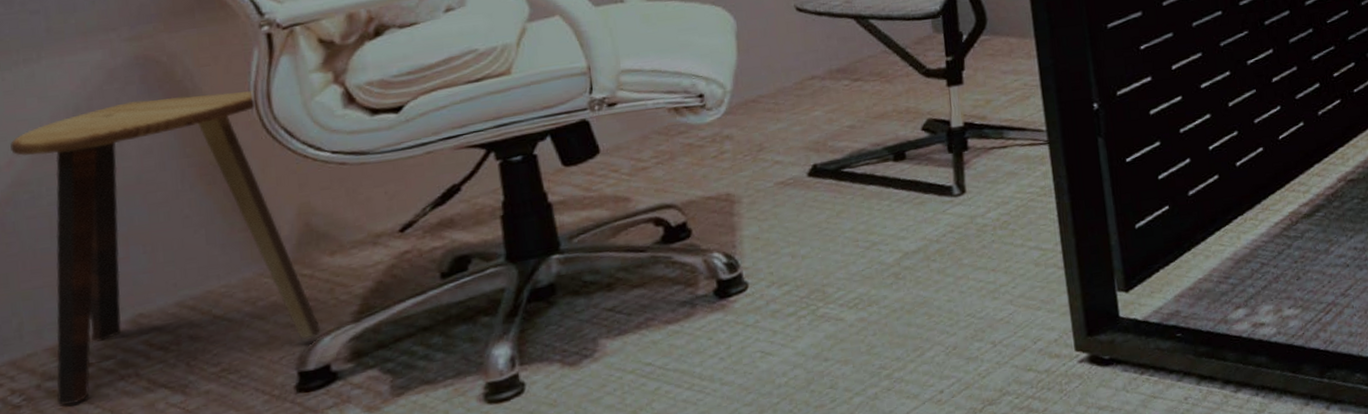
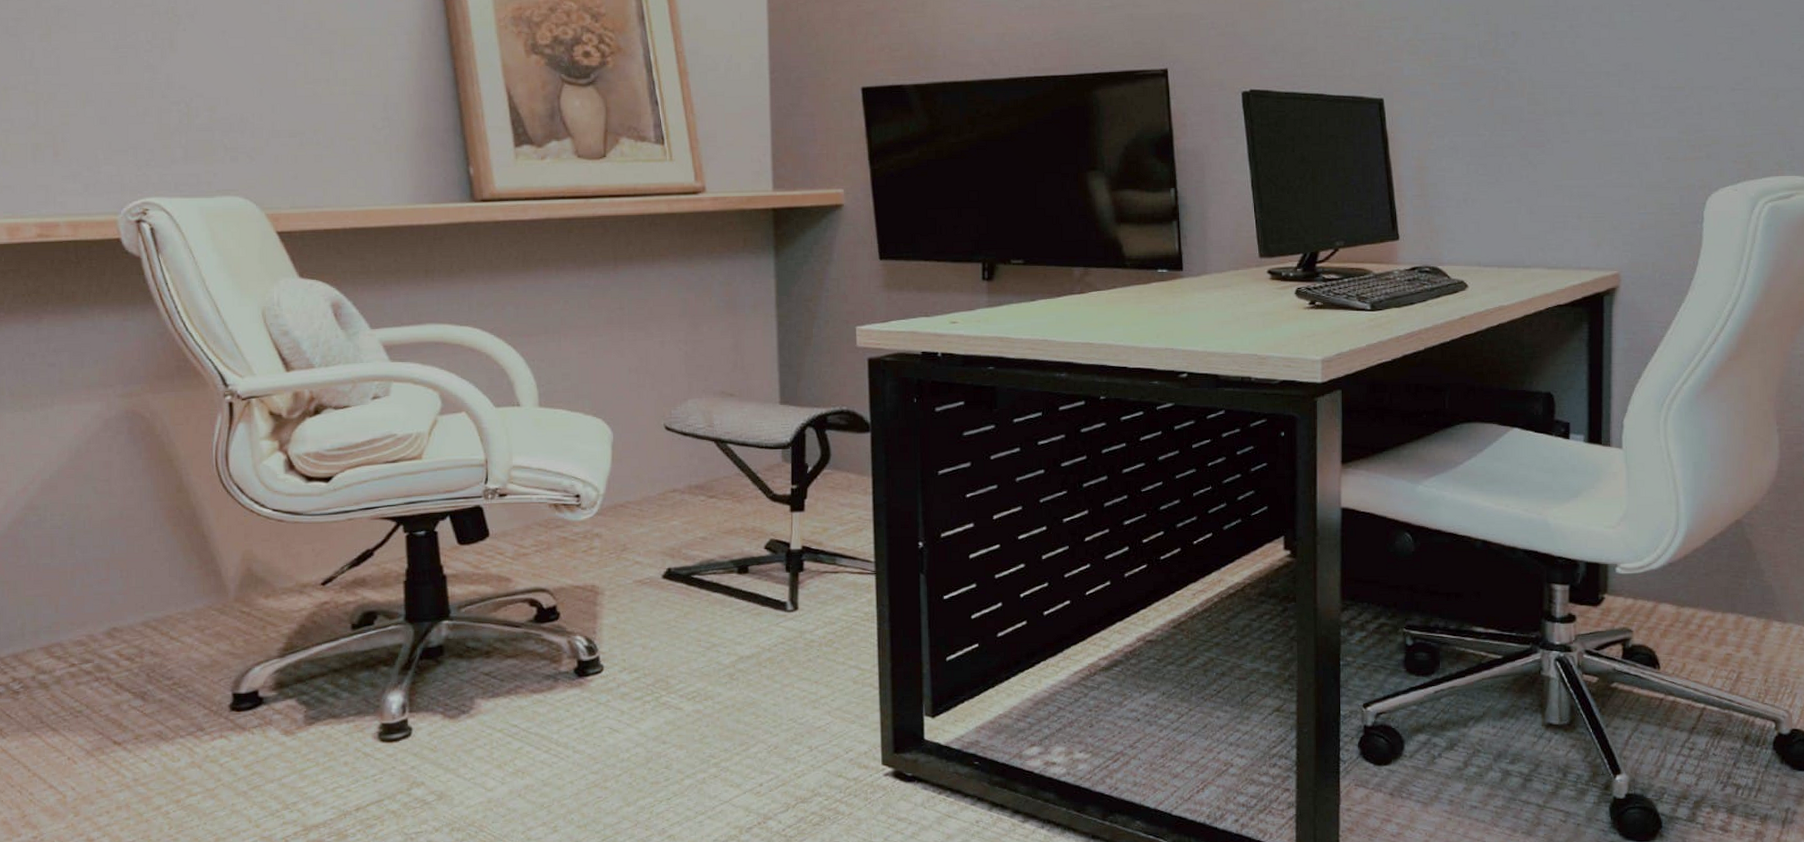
stool: present [10,90,322,406] -> none [26,448,254,697]

